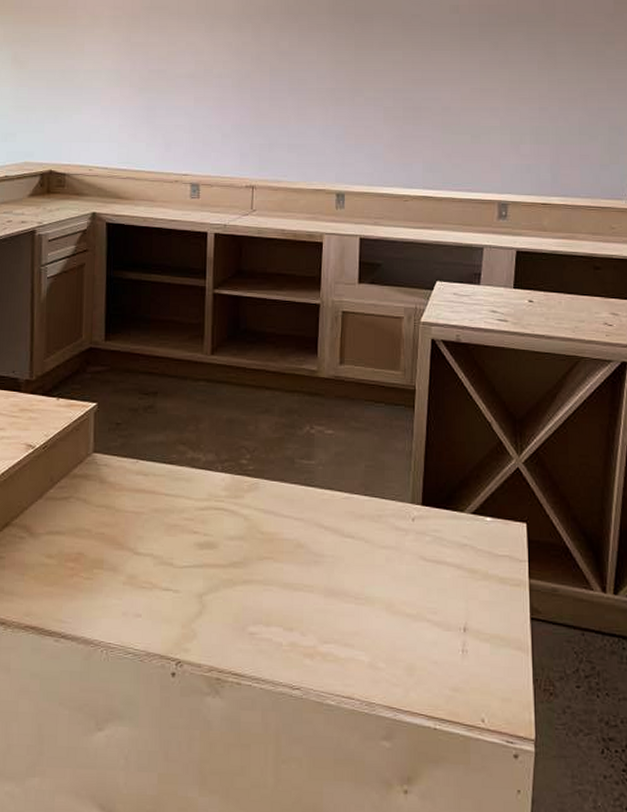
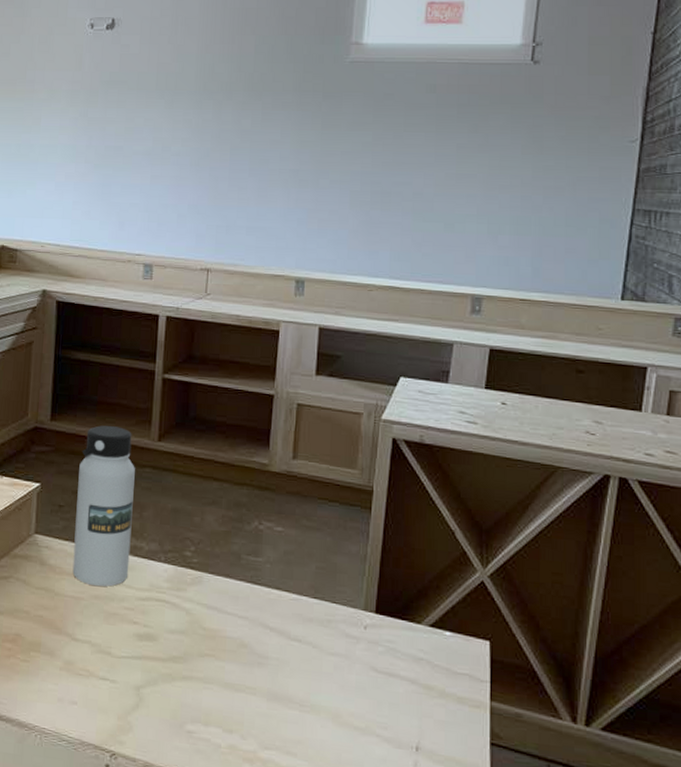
water bottle: none [132,343,190,499] -> present [72,425,135,587]

